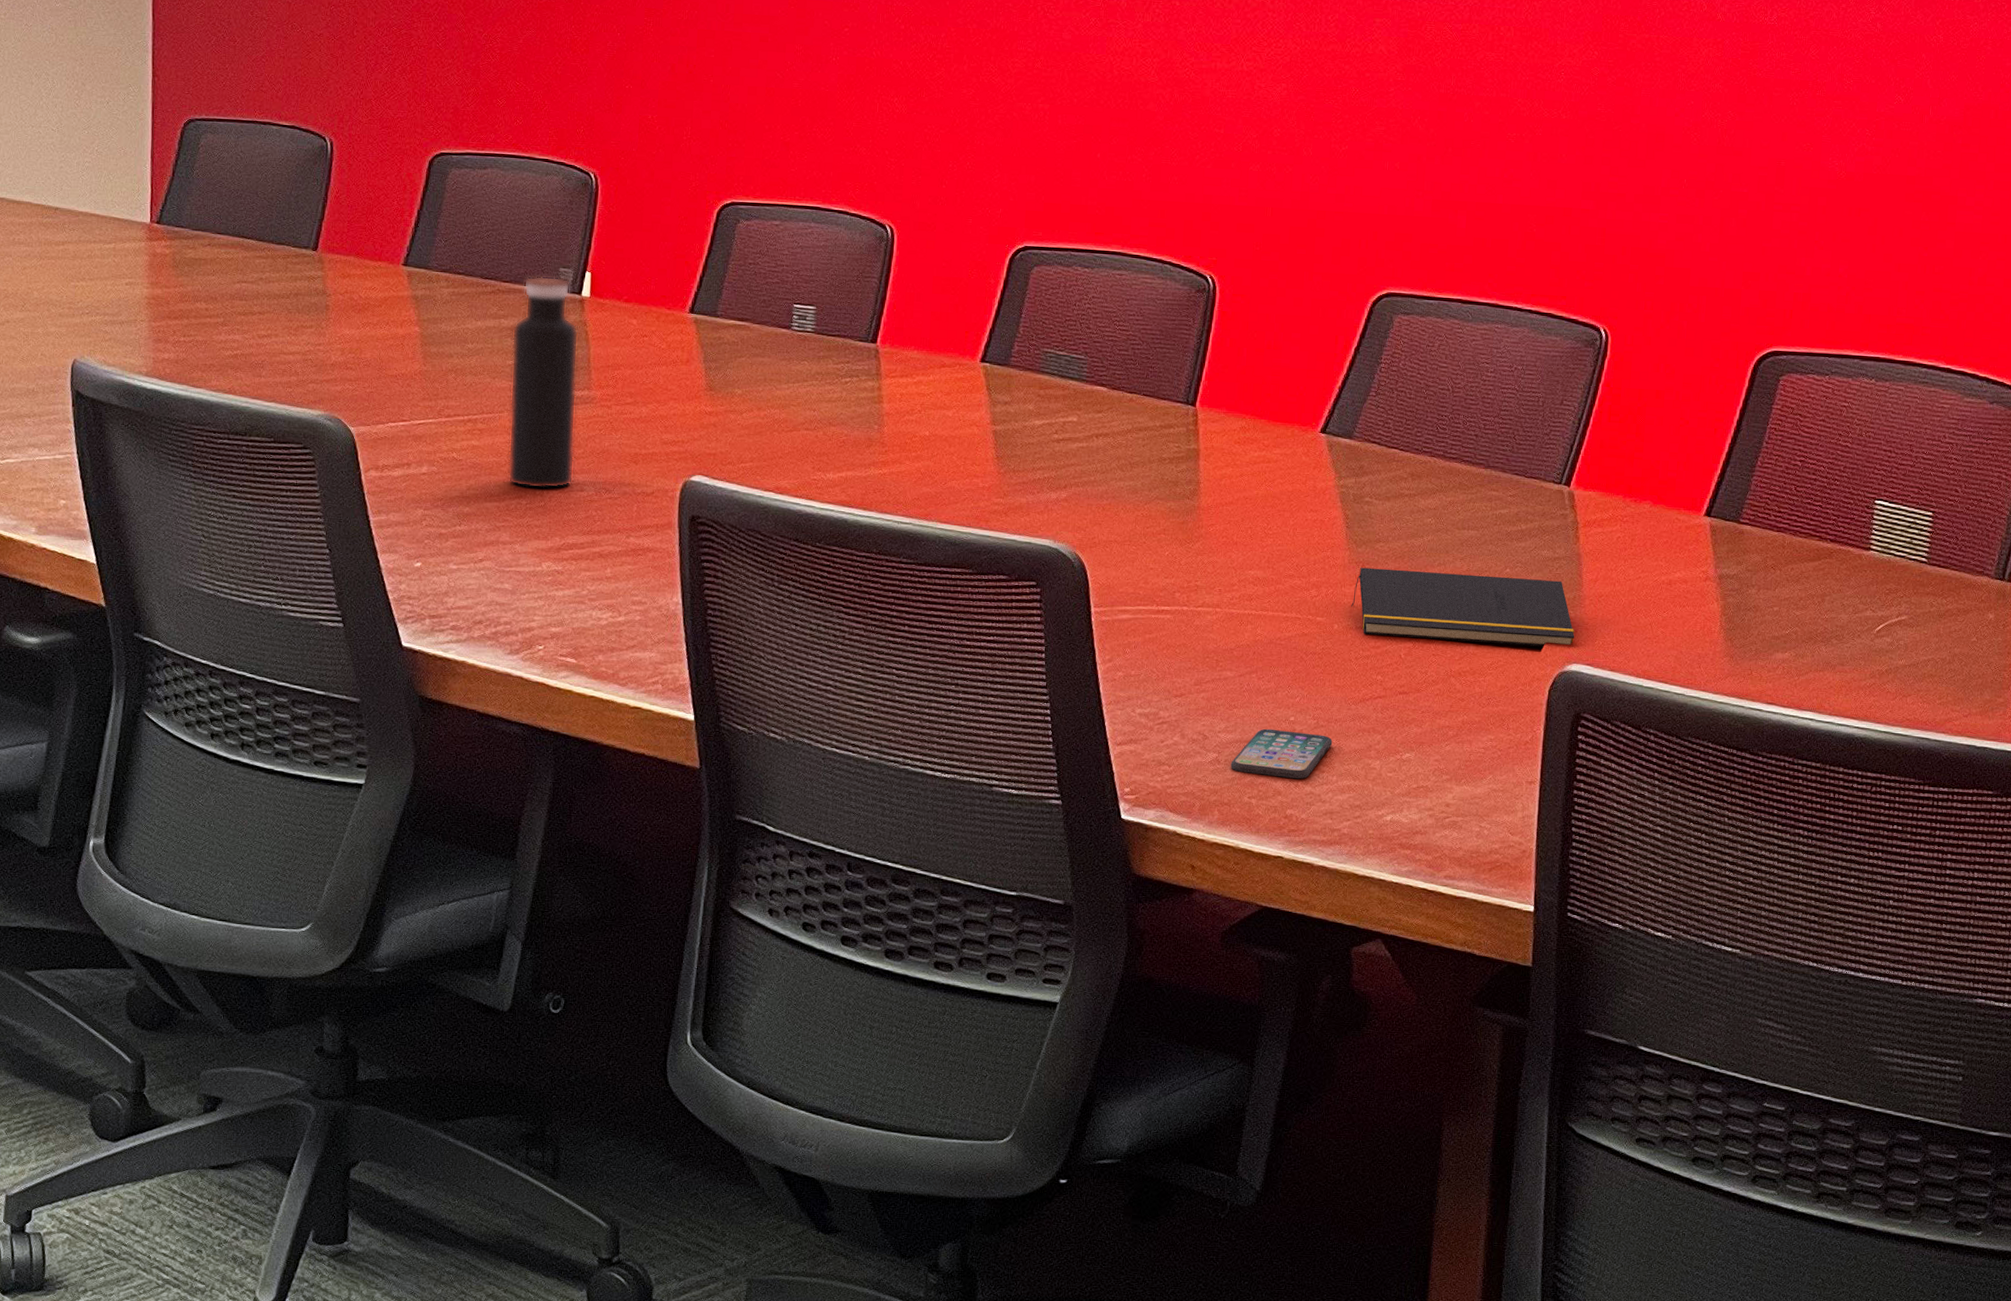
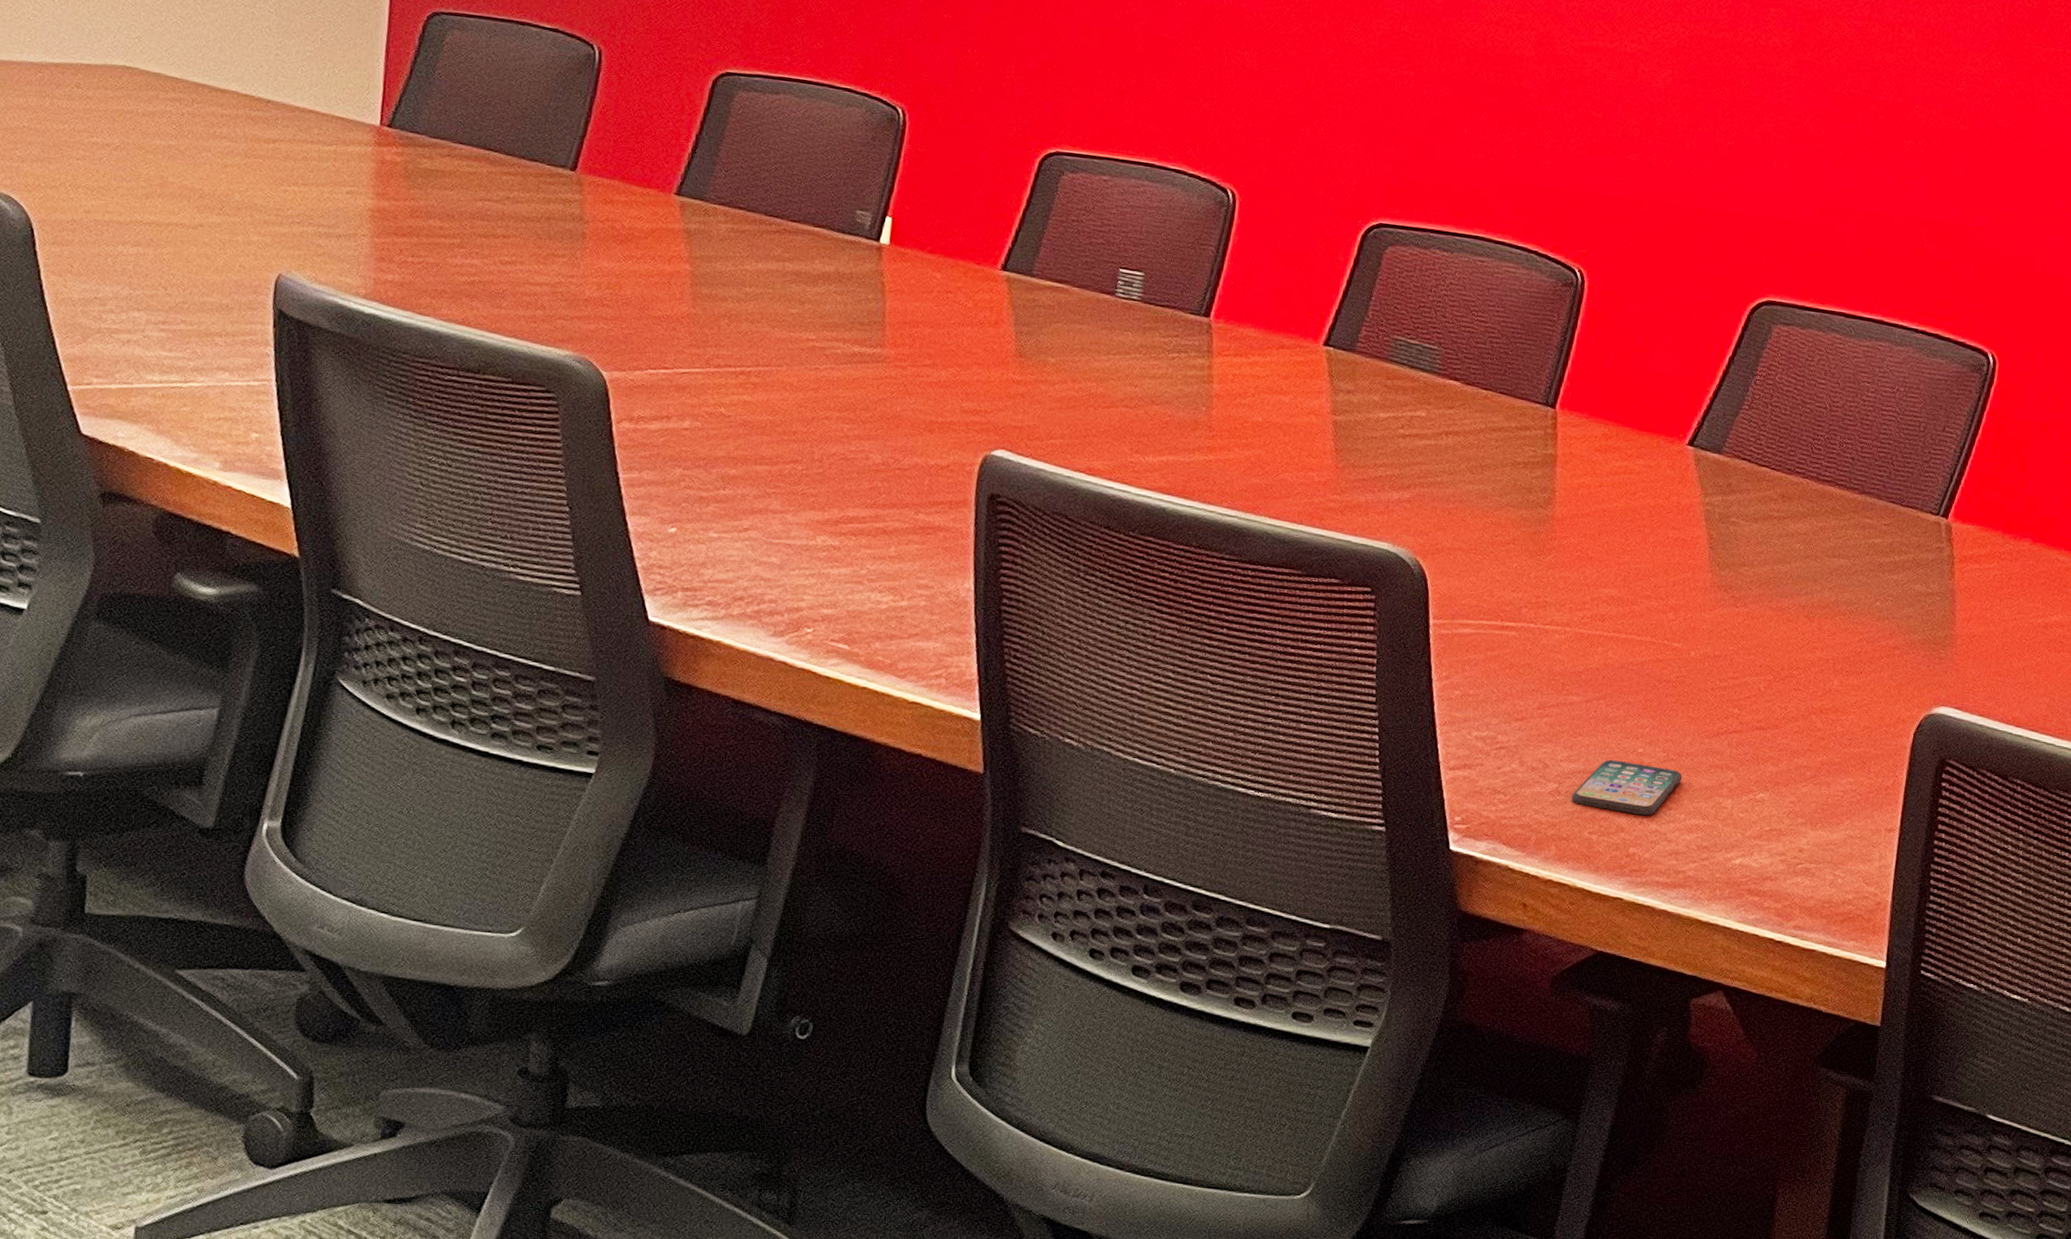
water bottle: present [508,276,579,490] -> none [783,217,874,455]
notepad: present [1351,567,1575,647] -> none [1710,592,1945,687]

